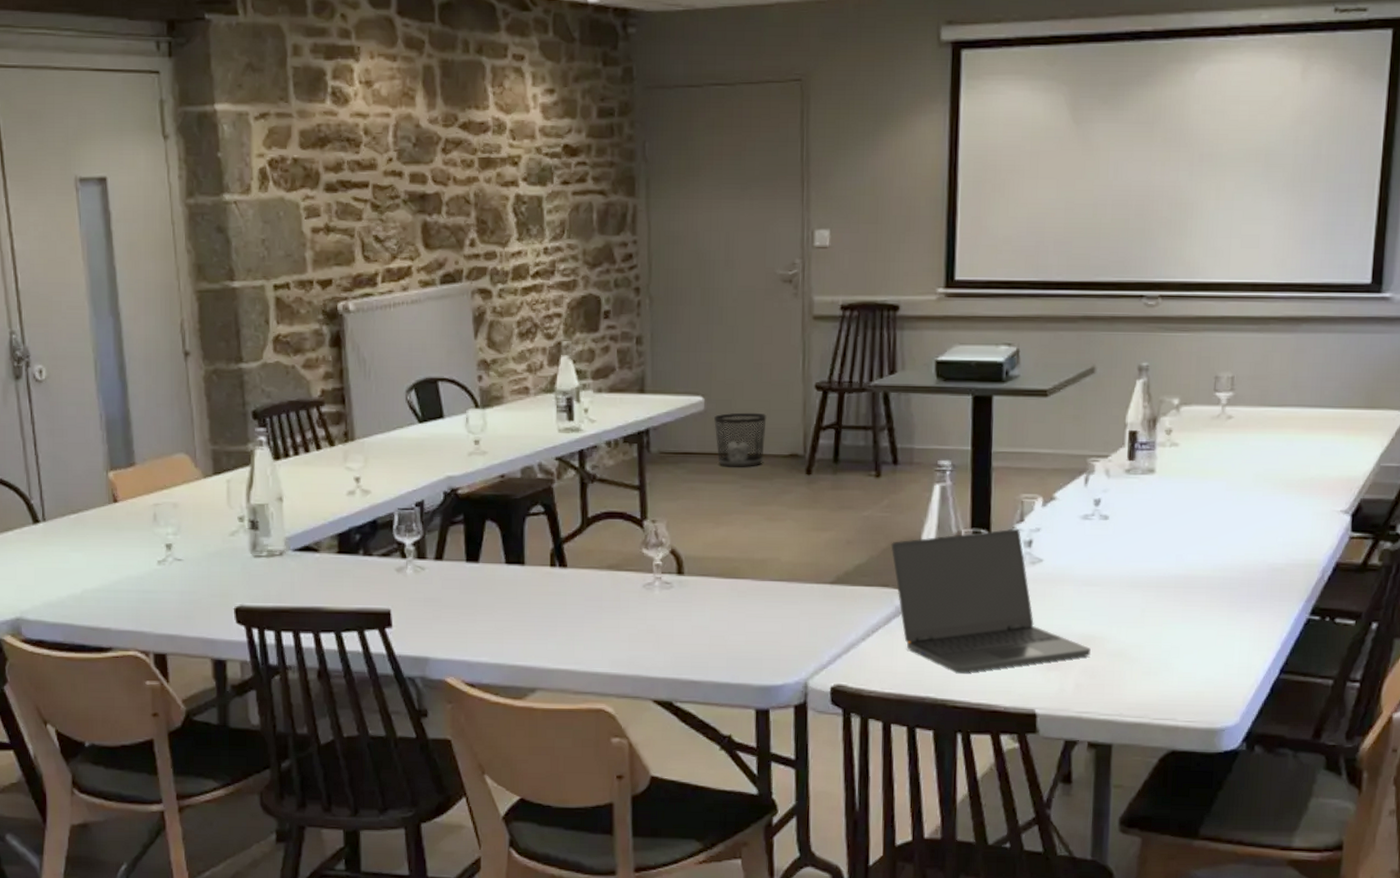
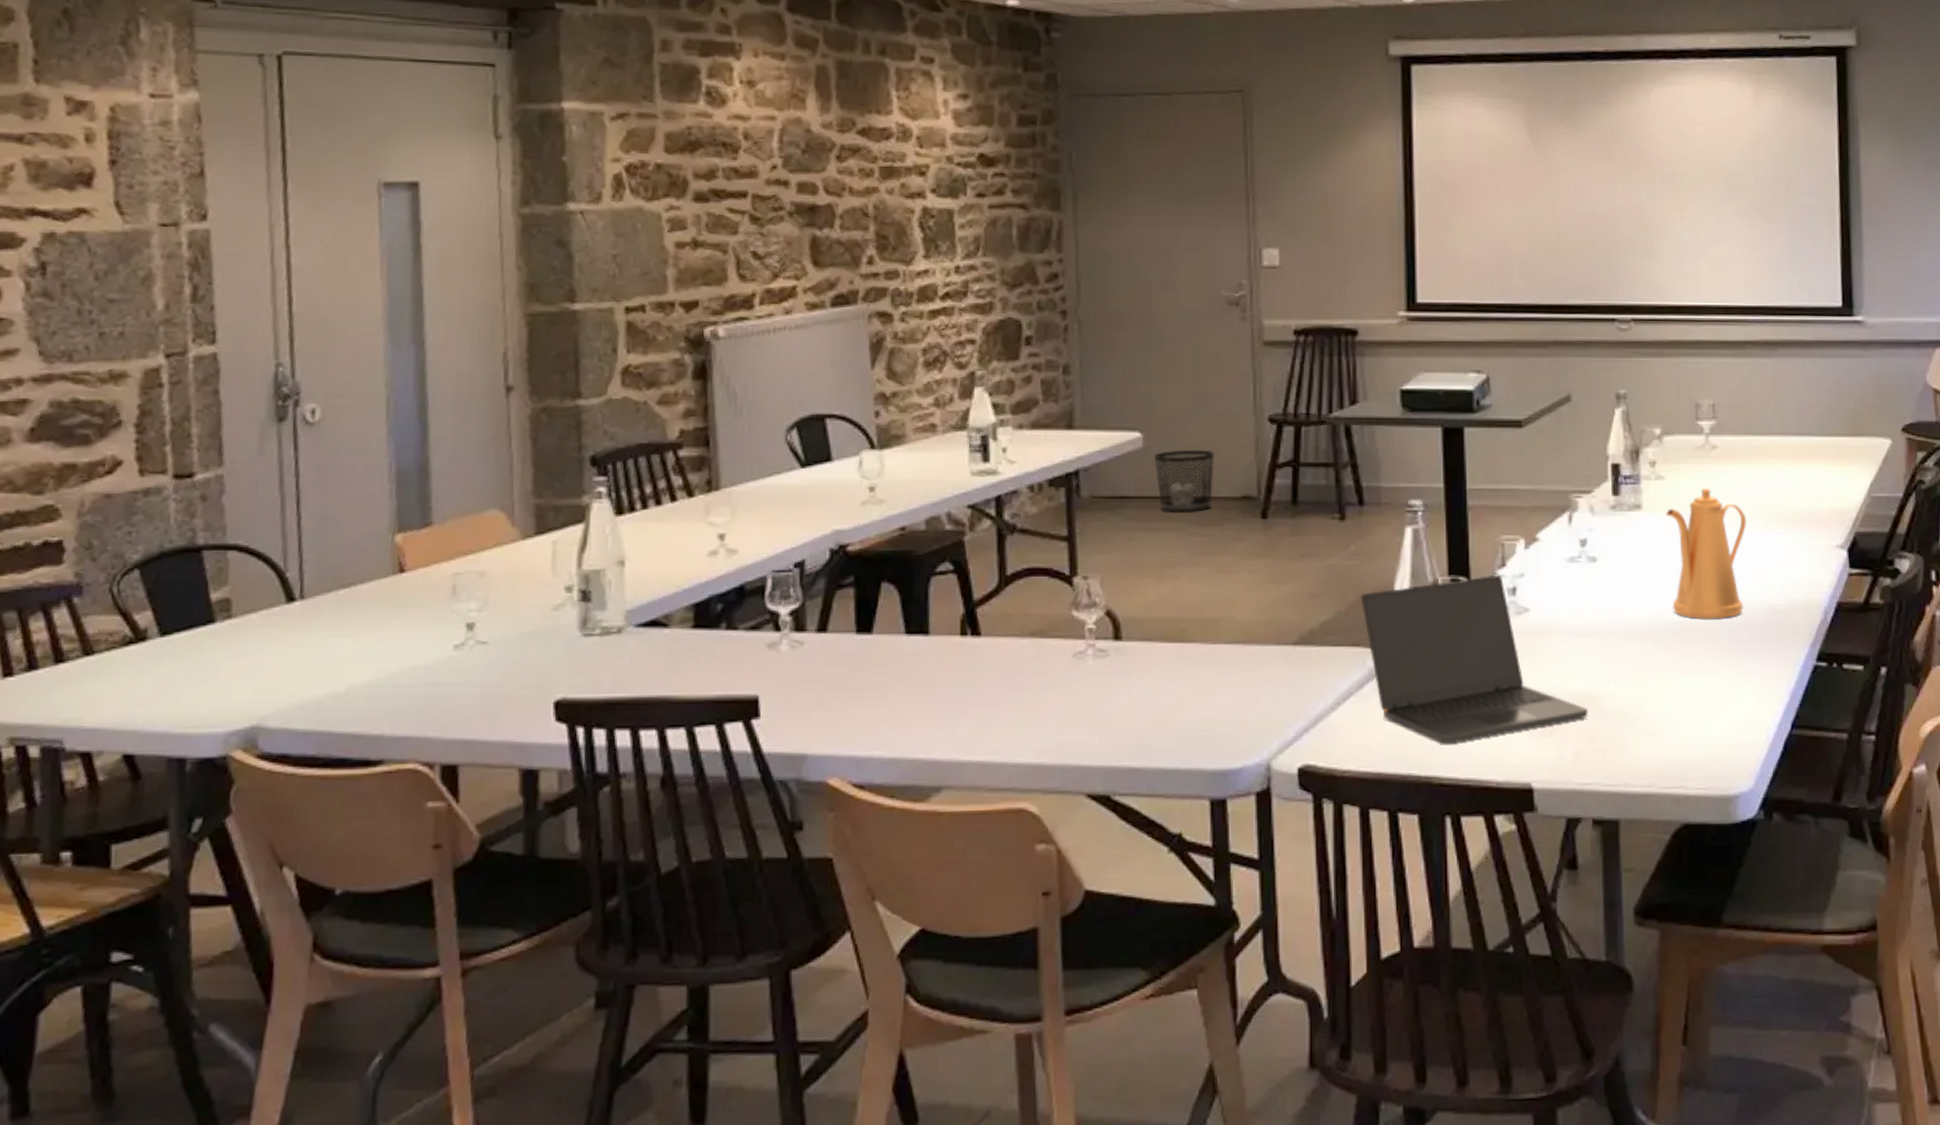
coffee pot: none [1177,454,1255,575] -> present [1665,487,1747,620]

